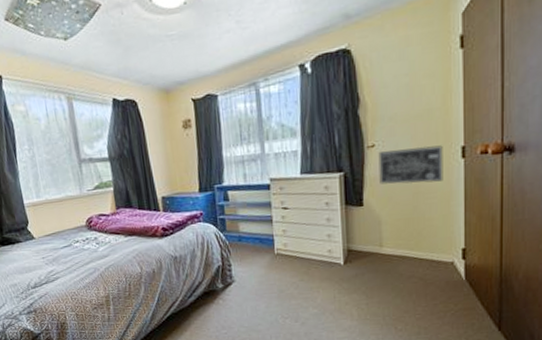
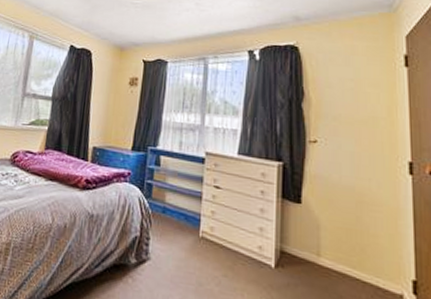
wall art: present [378,145,443,185] -> none [320,149,390,195]

